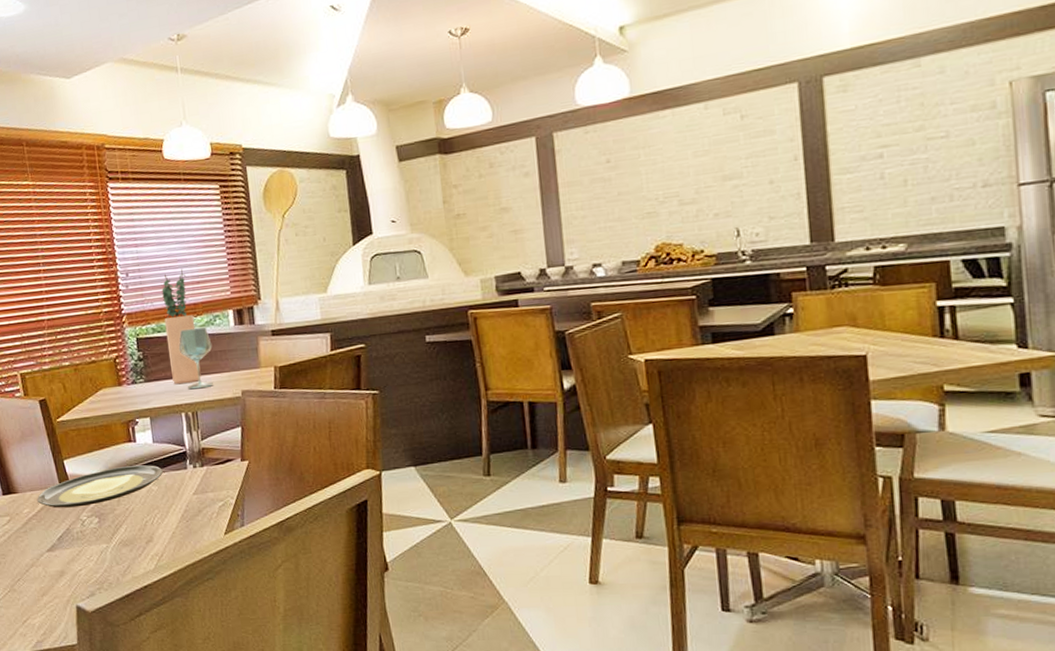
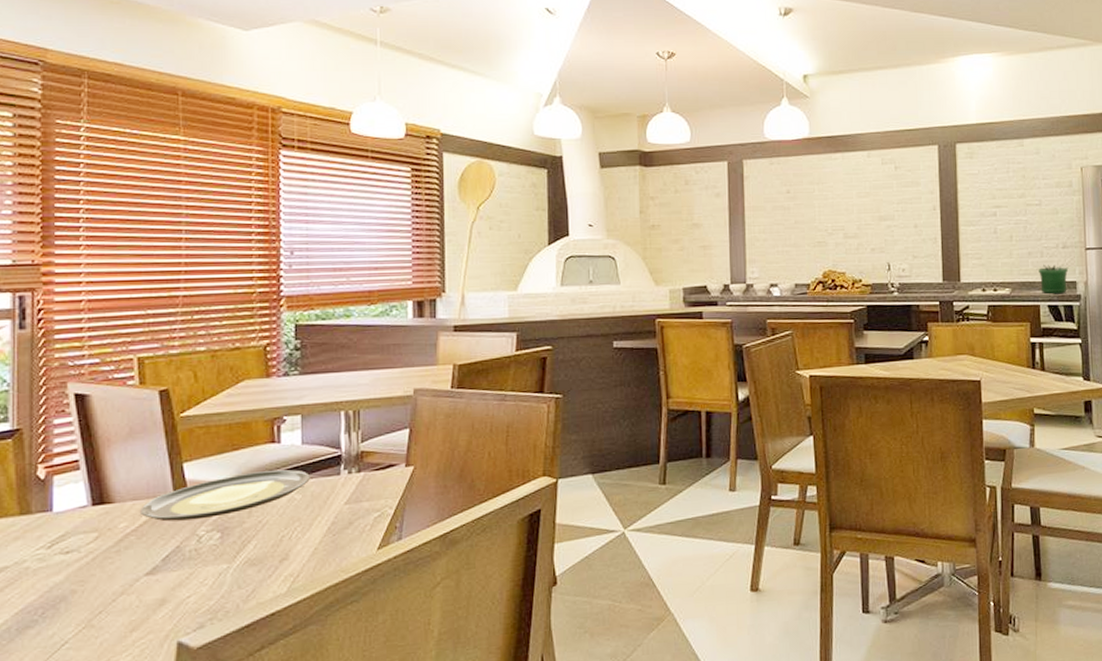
vase: present [162,268,201,385] -> none [331,251,369,379]
wine glass: present [178,328,213,390] -> none [345,318,385,385]
planter: none [947,207,998,247] -> present [1039,264,1072,295]

